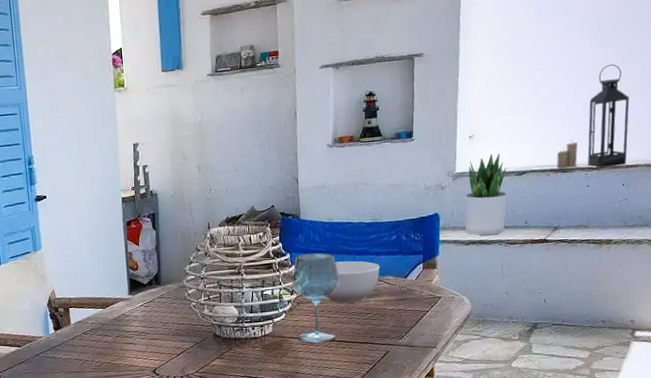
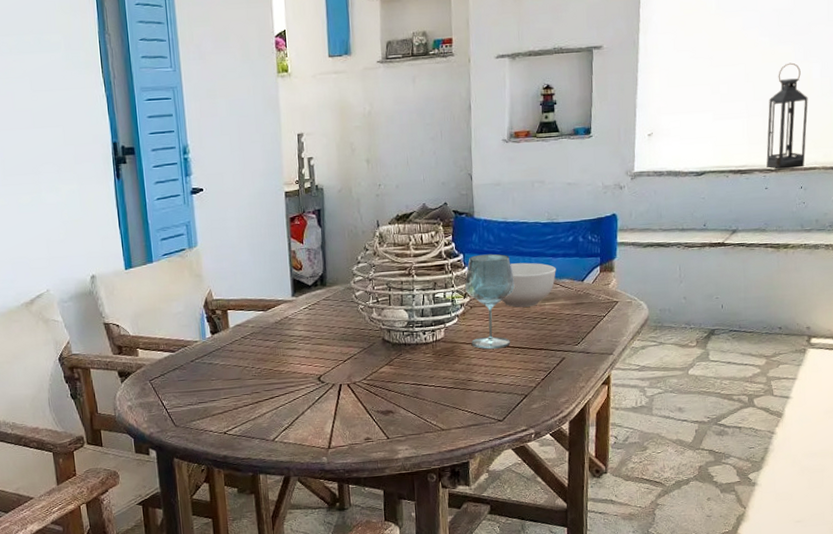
planter: present [464,153,507,236] -> none [642,152,686,238]
candle: present [557,140,578,170] -> none [736,140,757,171]

